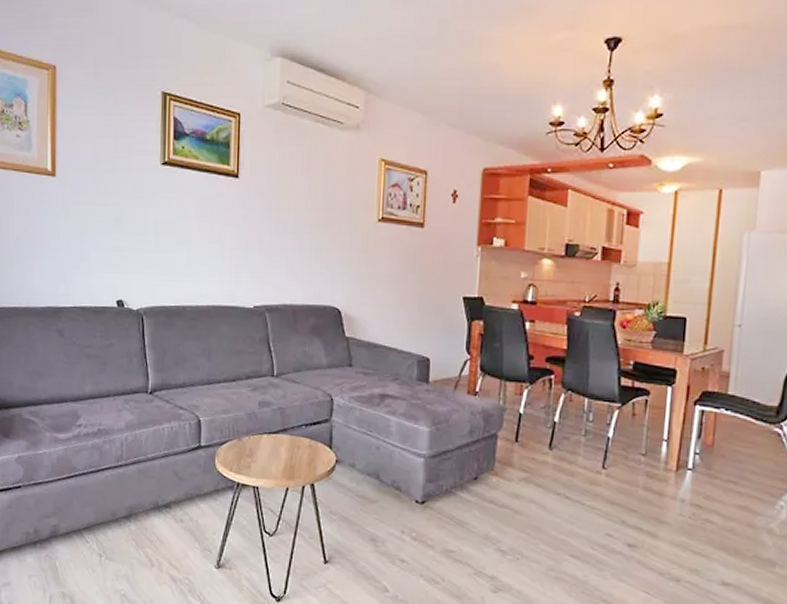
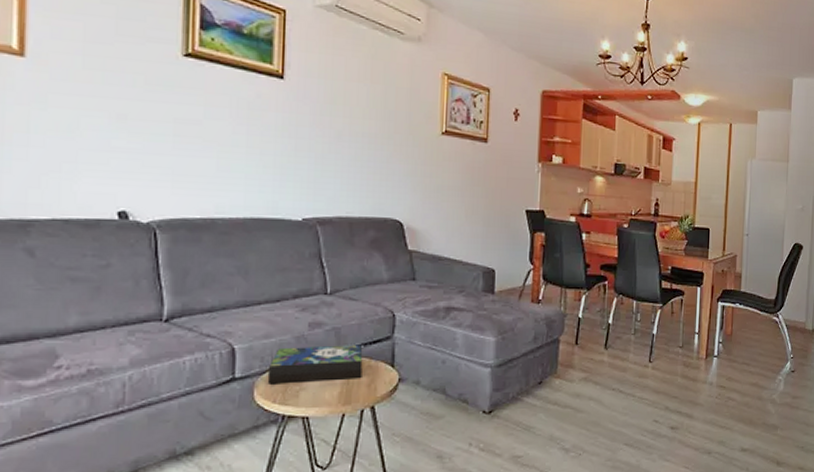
book: none [225,423,304,457] -> present [267,345,363,384]

